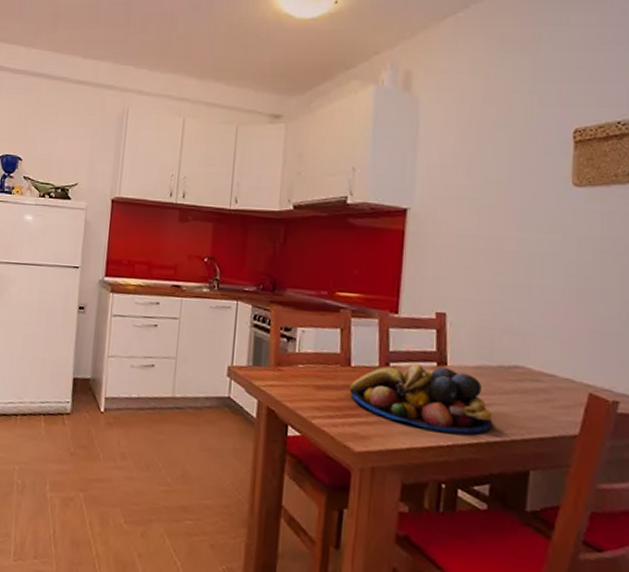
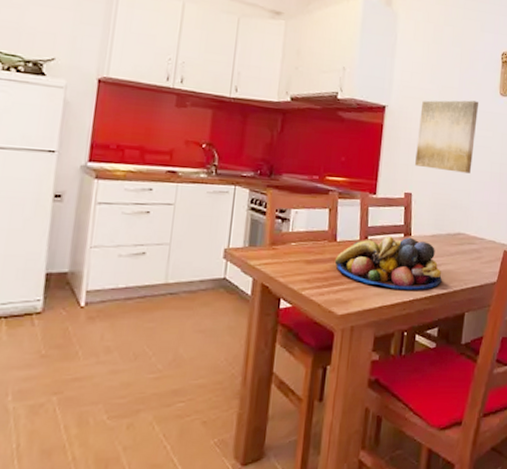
wall art: none [449,195,539,289] -> present [415,100,478,173]

